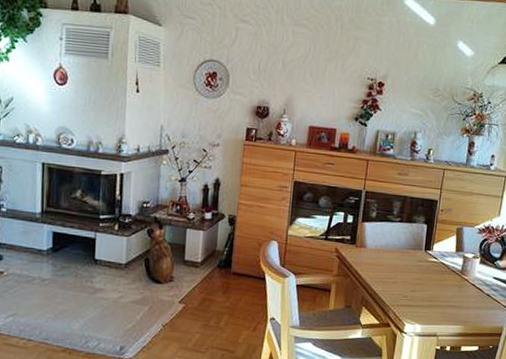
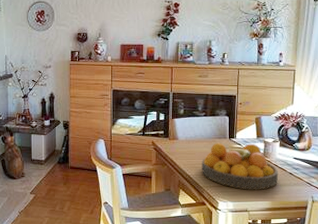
fruit bowl: none [390,254,476,312] -> present [202,142,279,190]

